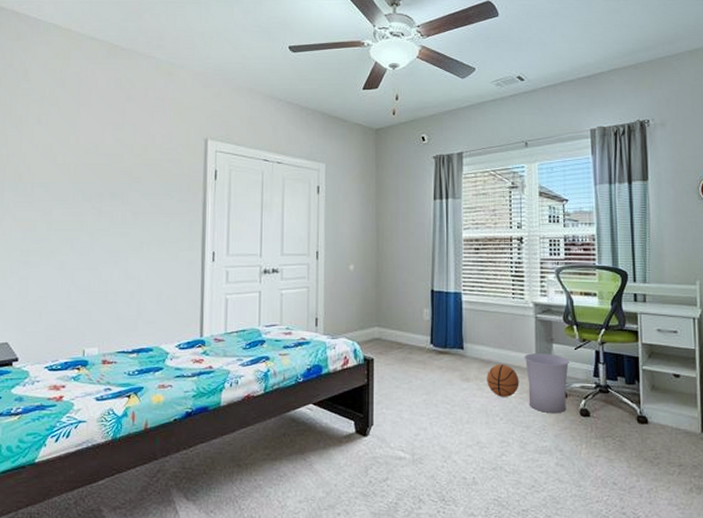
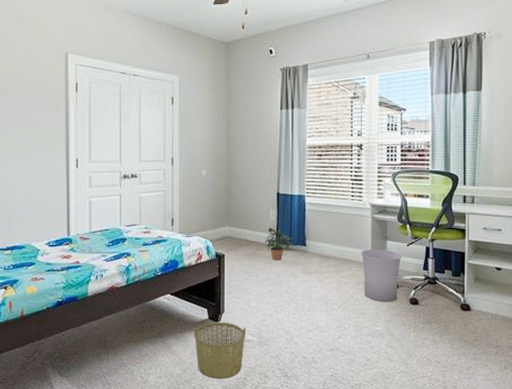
basket: none [338,436,398,503] -> present [193,322,246,379]
potted plant: none [418,328,450,366] -> present [264,227,294,261]
basketball: present [487,364,519,397] -> none [326,259,356,288]

